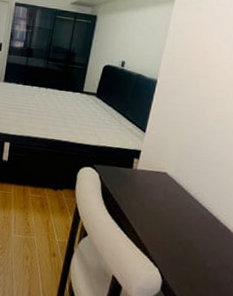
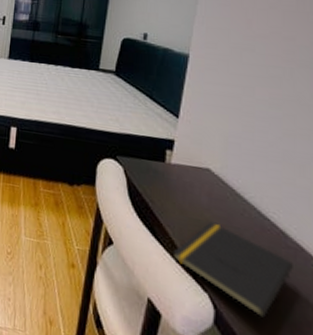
notepad: none [134,214,221,282] -> present [173,221,293,318]

